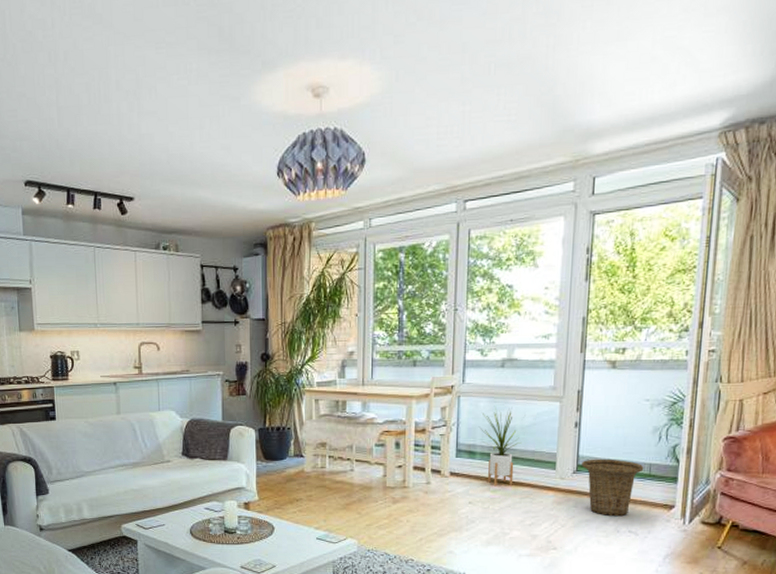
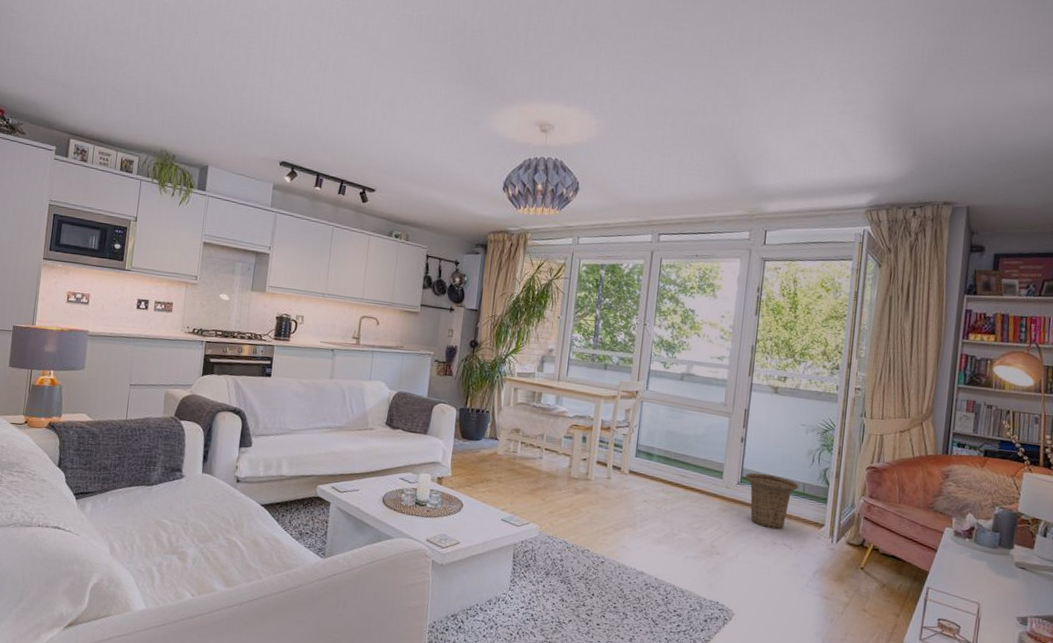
house plant: present [479,407,522,486] -> none [658,415,694,489]

